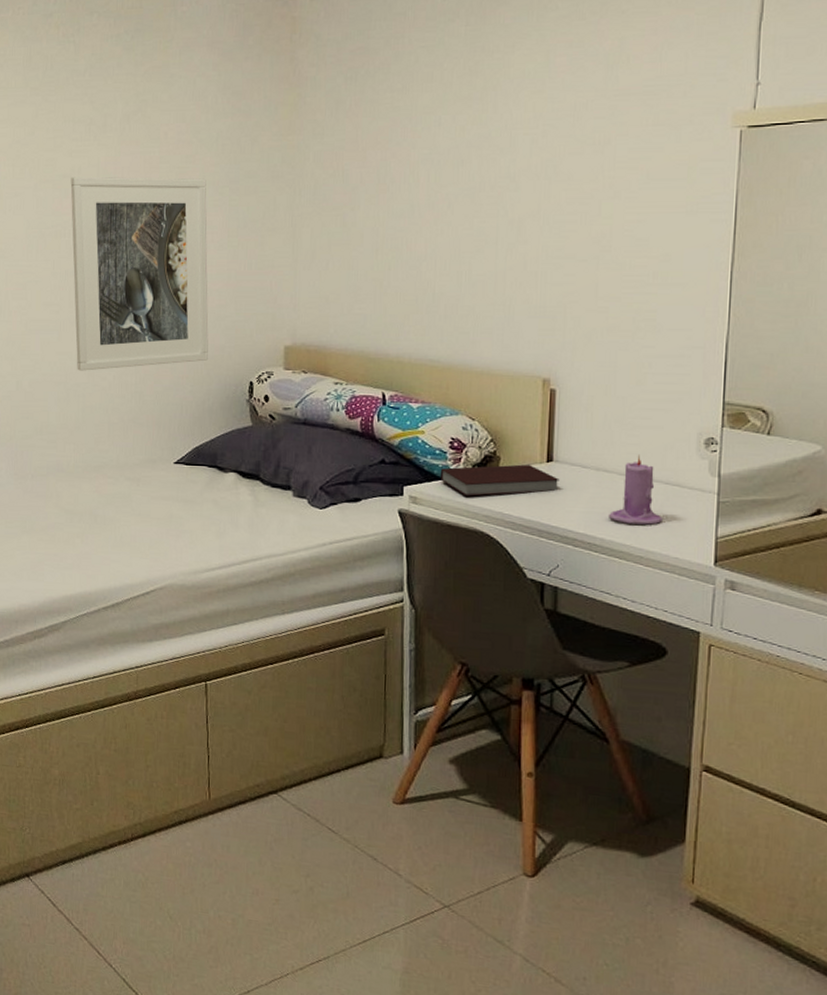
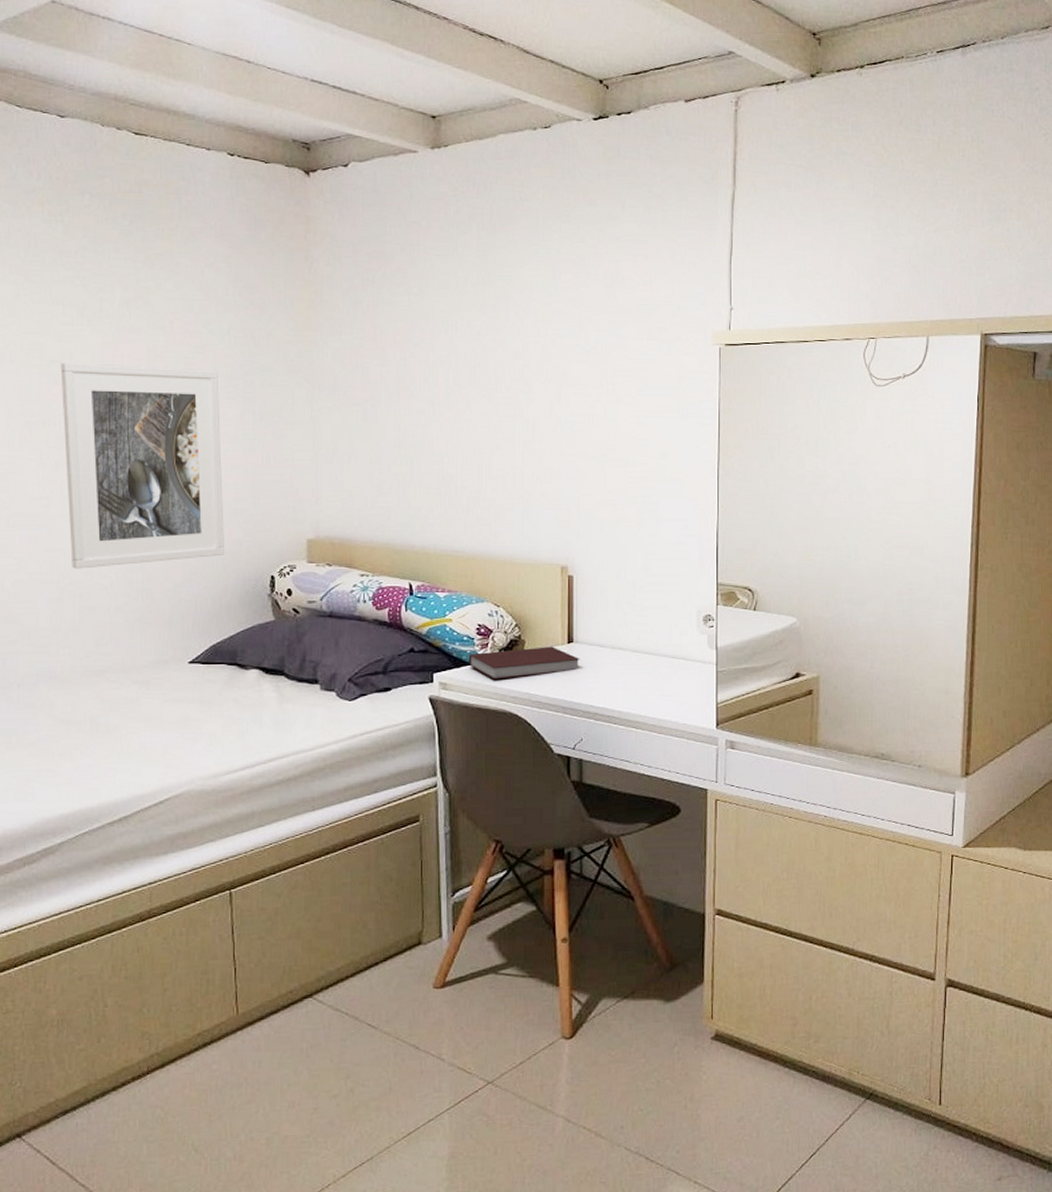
candle: present [609,455,663,525] -> none [625,633,671,696]

